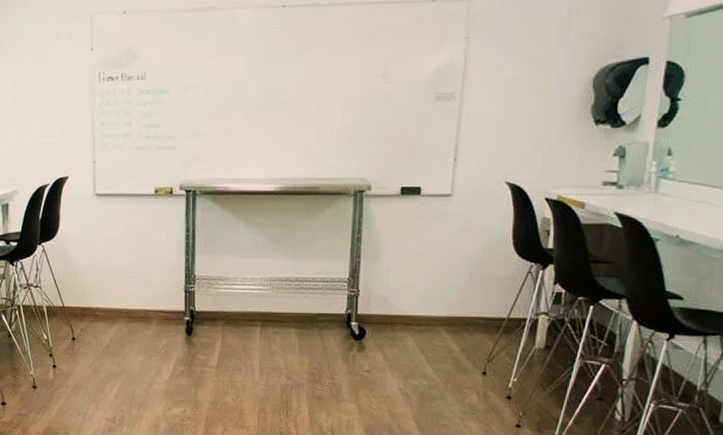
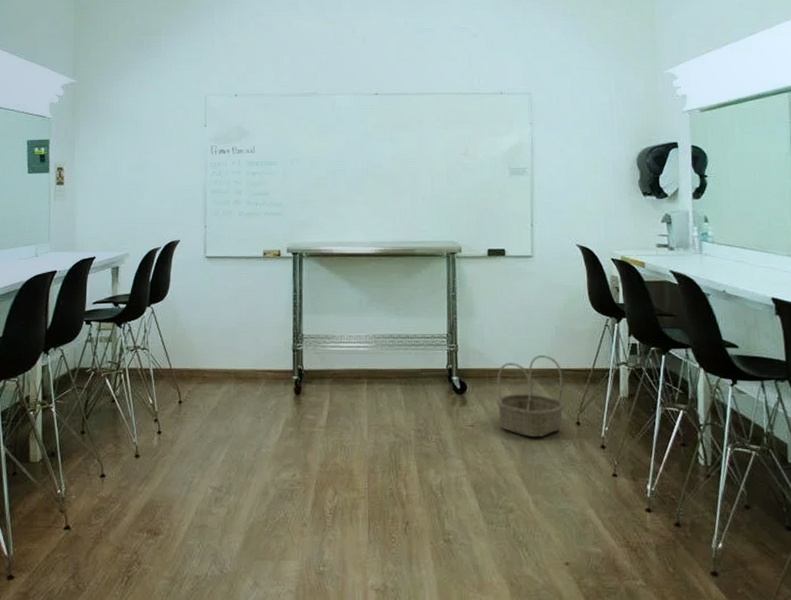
basket: none [395,302,473,385] -> present [495,355,566,437]

